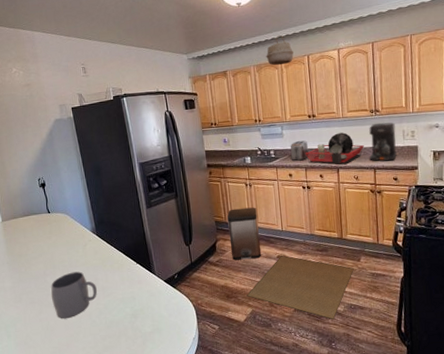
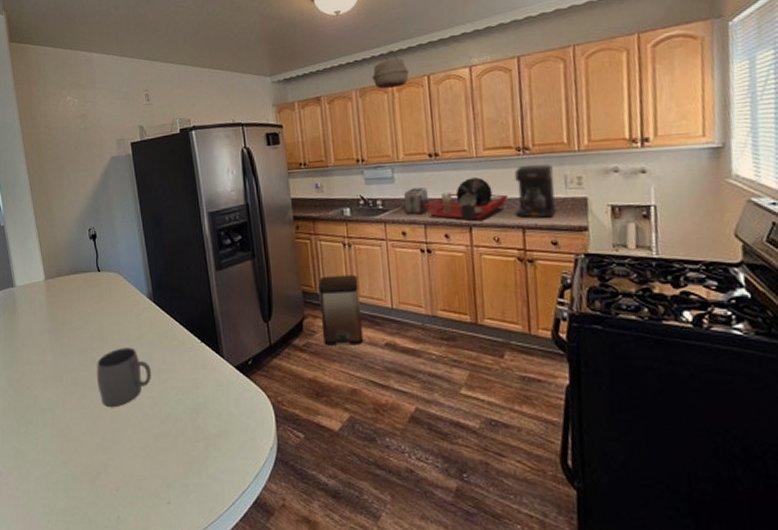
doormat: present [247,256,354,319] -> none [343,343,495,439]

